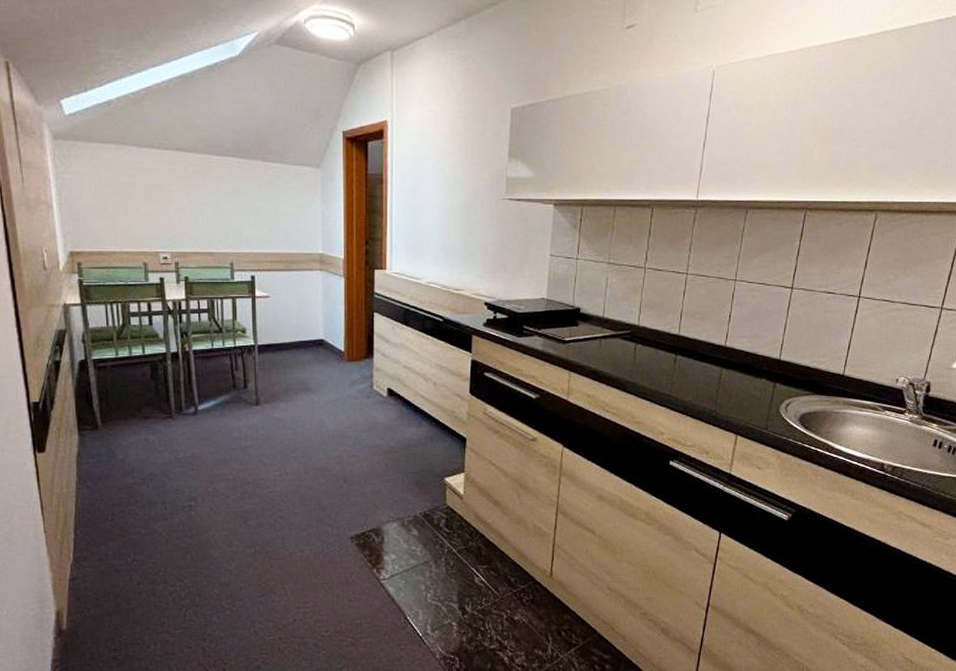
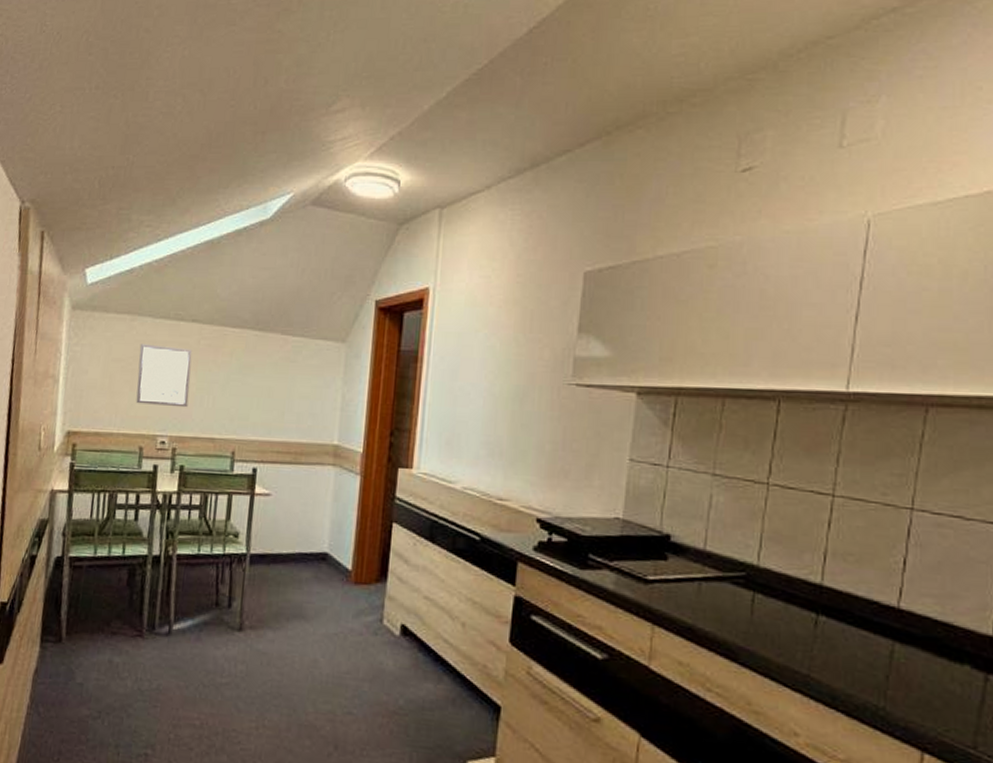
wall art: none [129,171,184,227] -> present [136,344,193,408]

